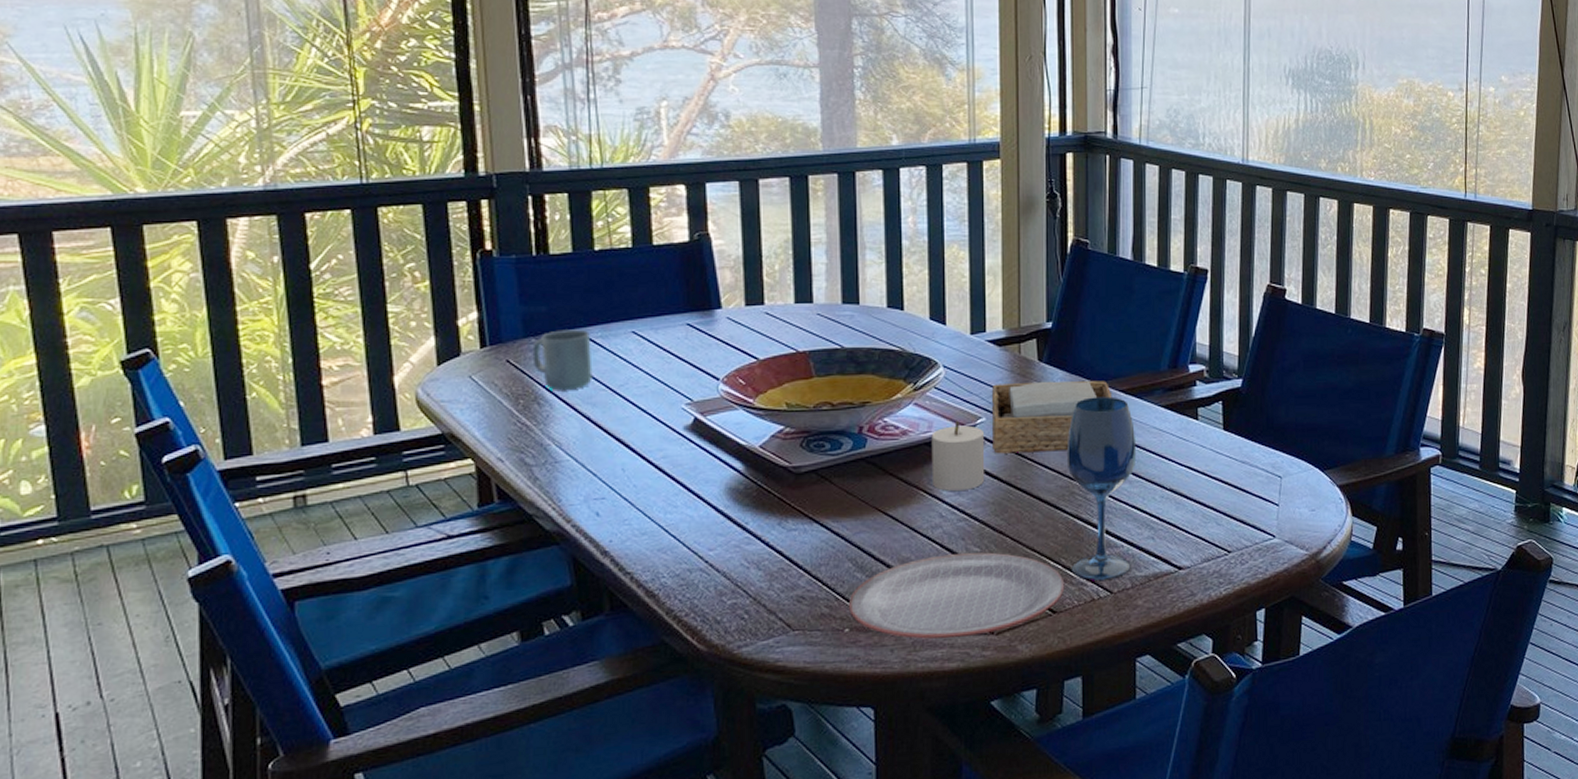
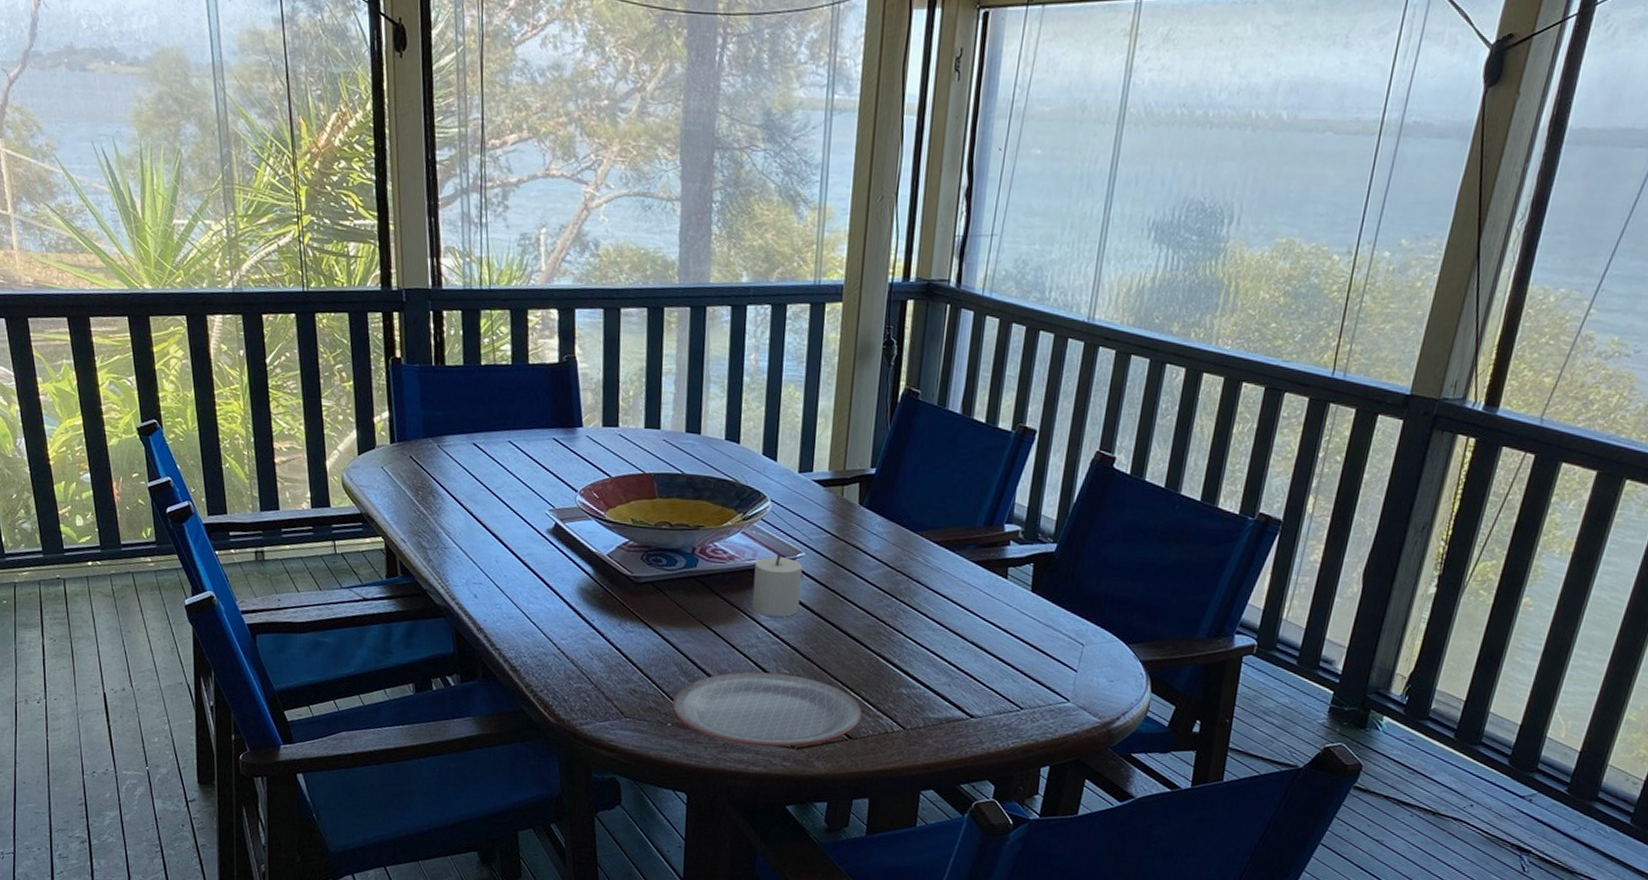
cup: present [532,329,593,390] -> none [429,433,476,487]
napkin holder: present [991,380,1113,454] -> none [809,522,927,593]
wineglass: present [1066,396,1137,581] -> none [870,545,944,717]

